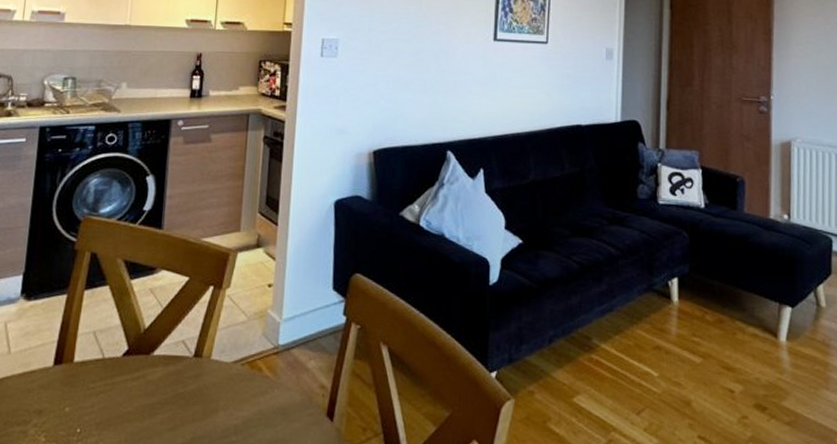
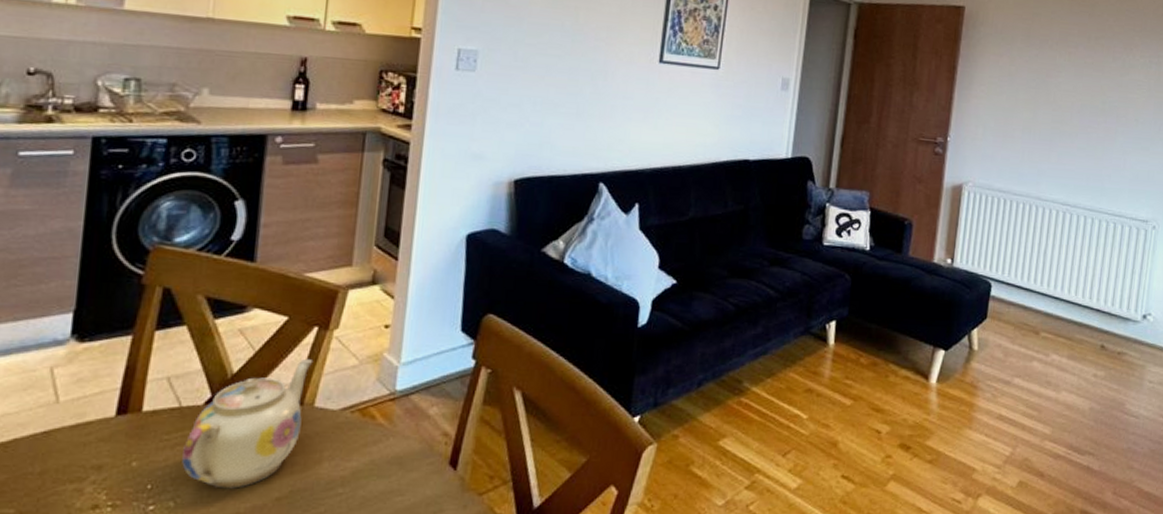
teapot: none [104,314,210,434] -> present [182,358,313,489]

